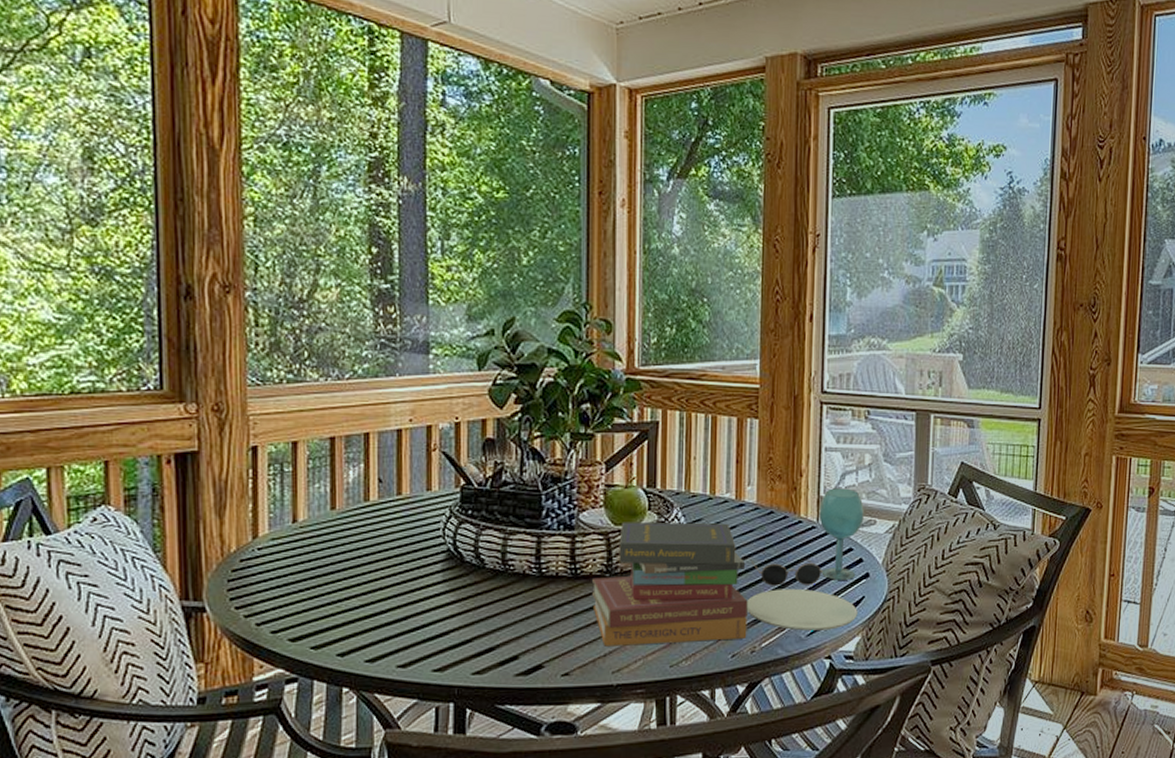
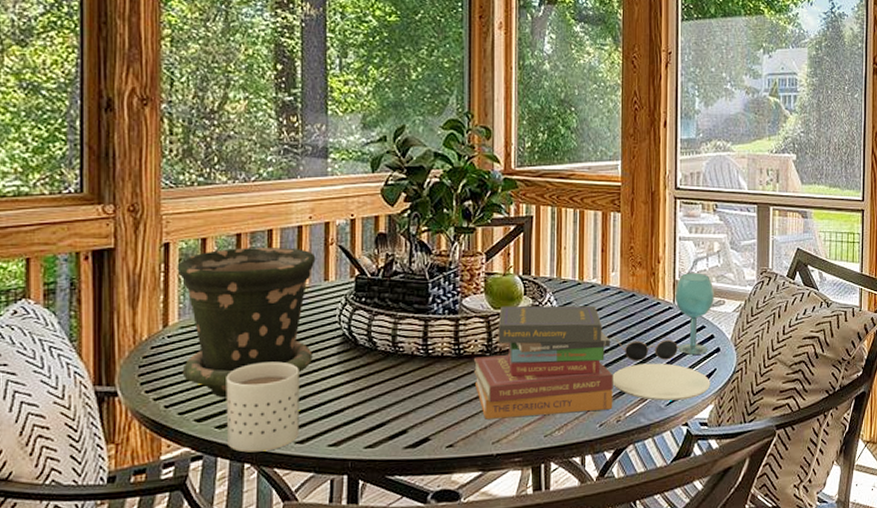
flower pot: none [266,453,417,617] -> present [177,247,316,398]
mug: none [321,578,401,676] -> present [226,361,299,453]

